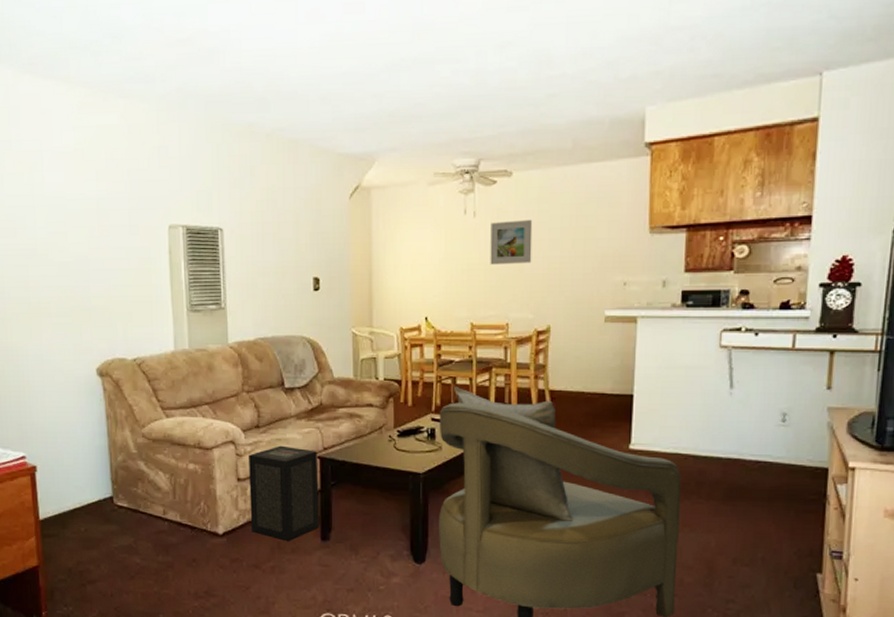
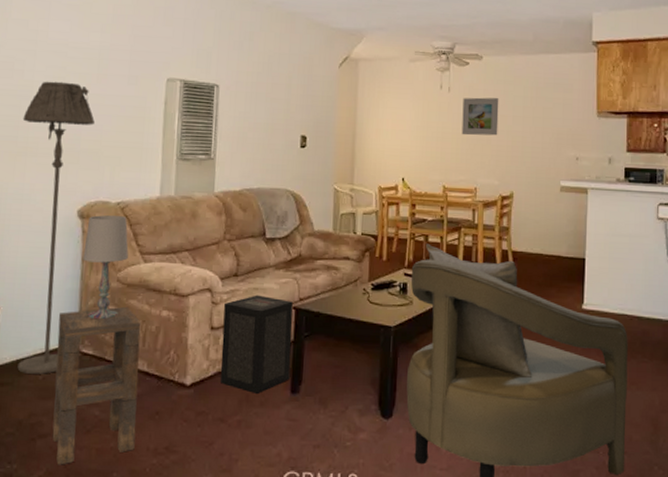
floor lamp: none [32,237,101,526] -> present [17,81,95,374]
side table: none [92,461,176,608] -> present [52,306,142,465]
table lamp: none [107,372,150,474] -> present [83,215,129,320]

